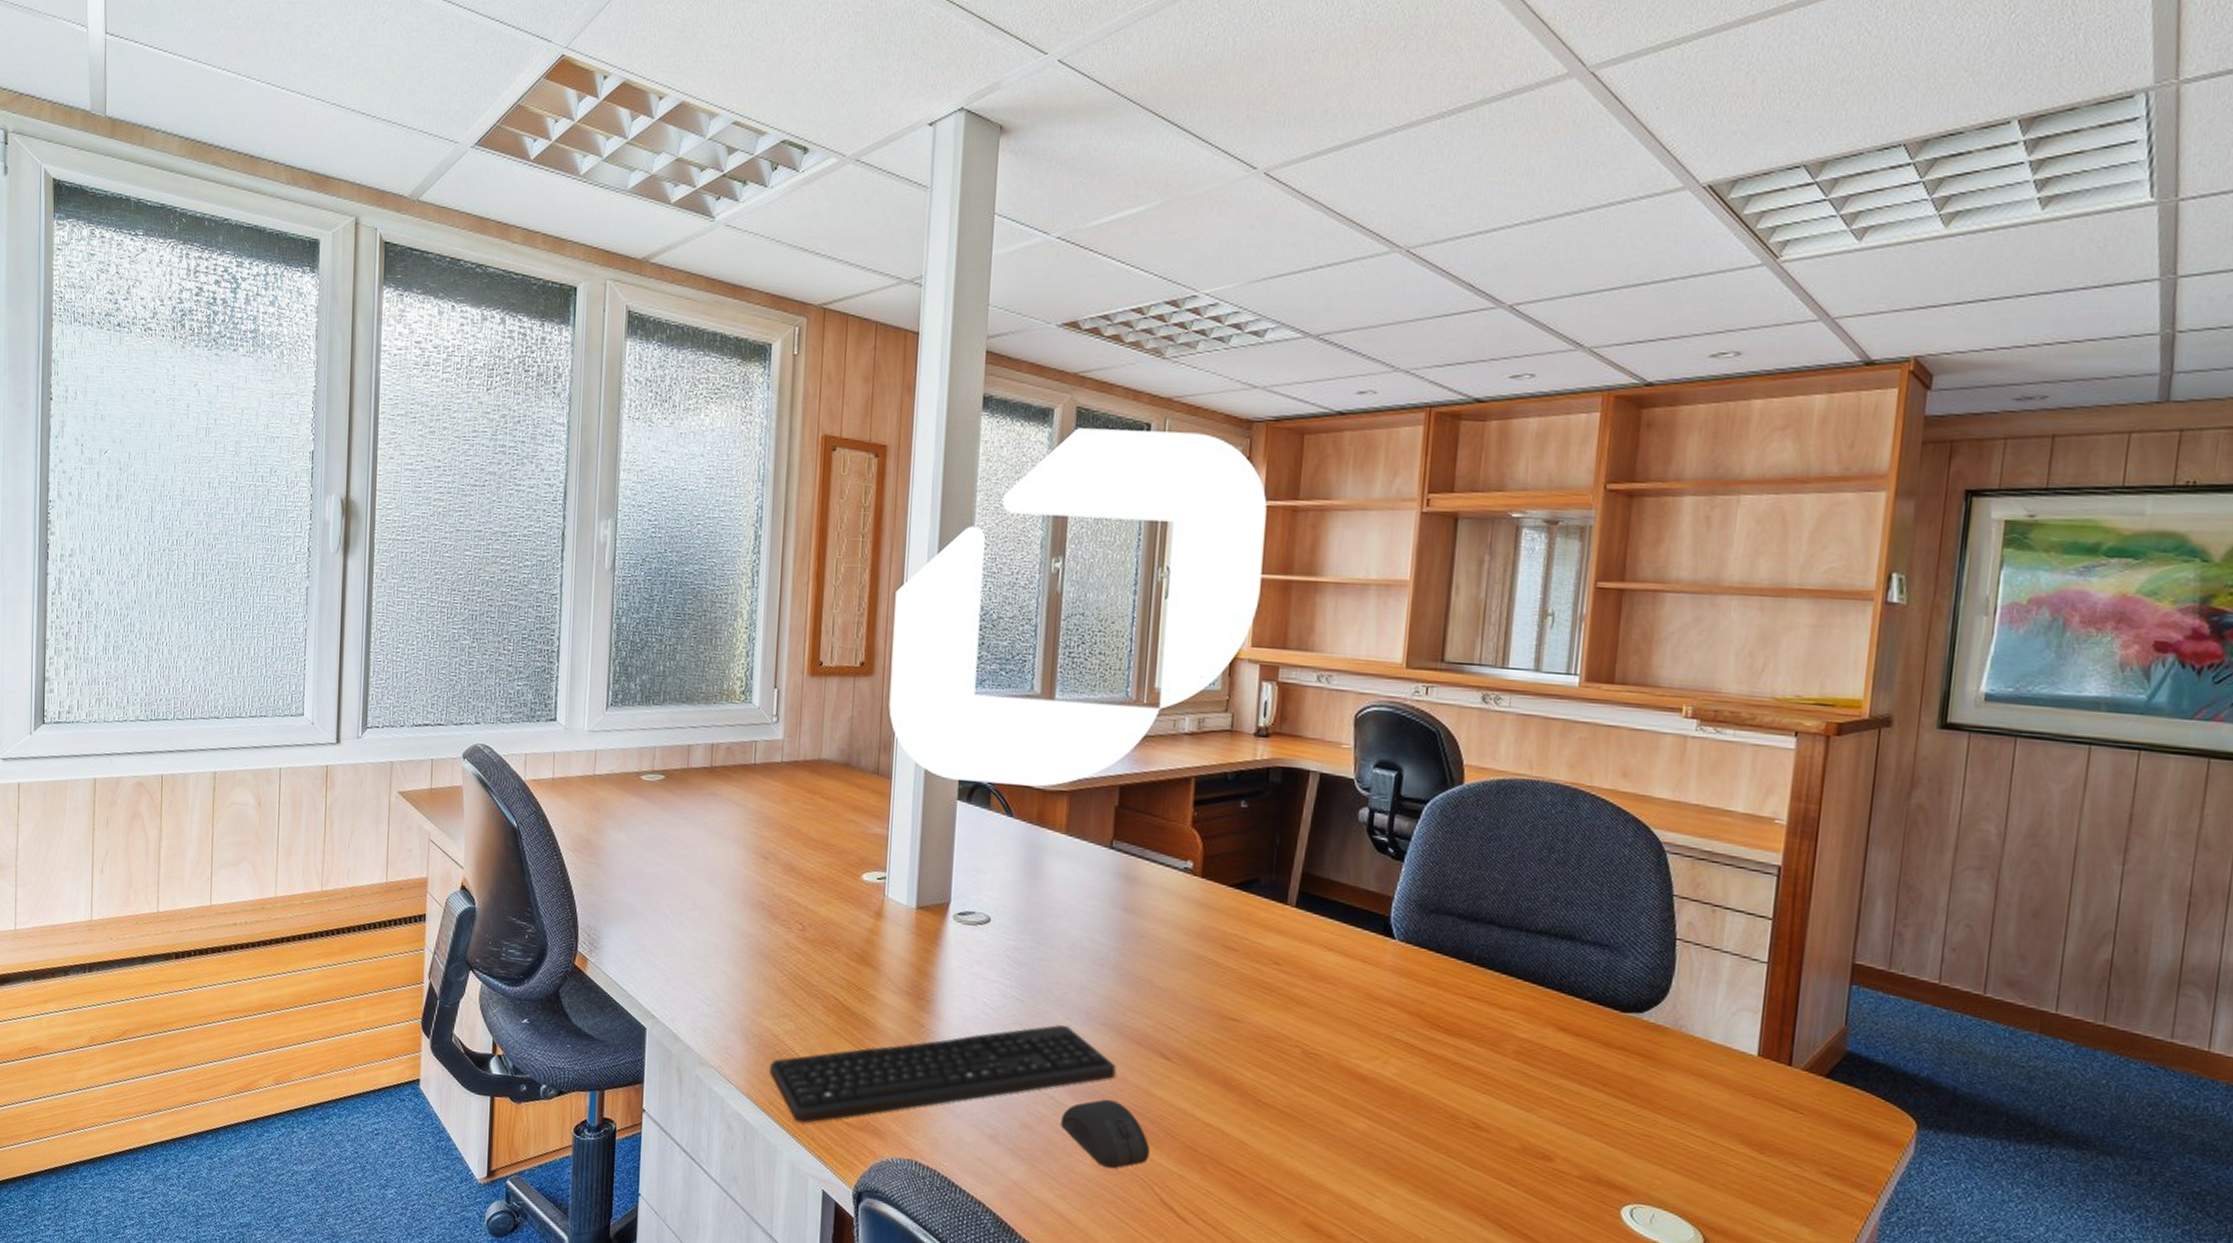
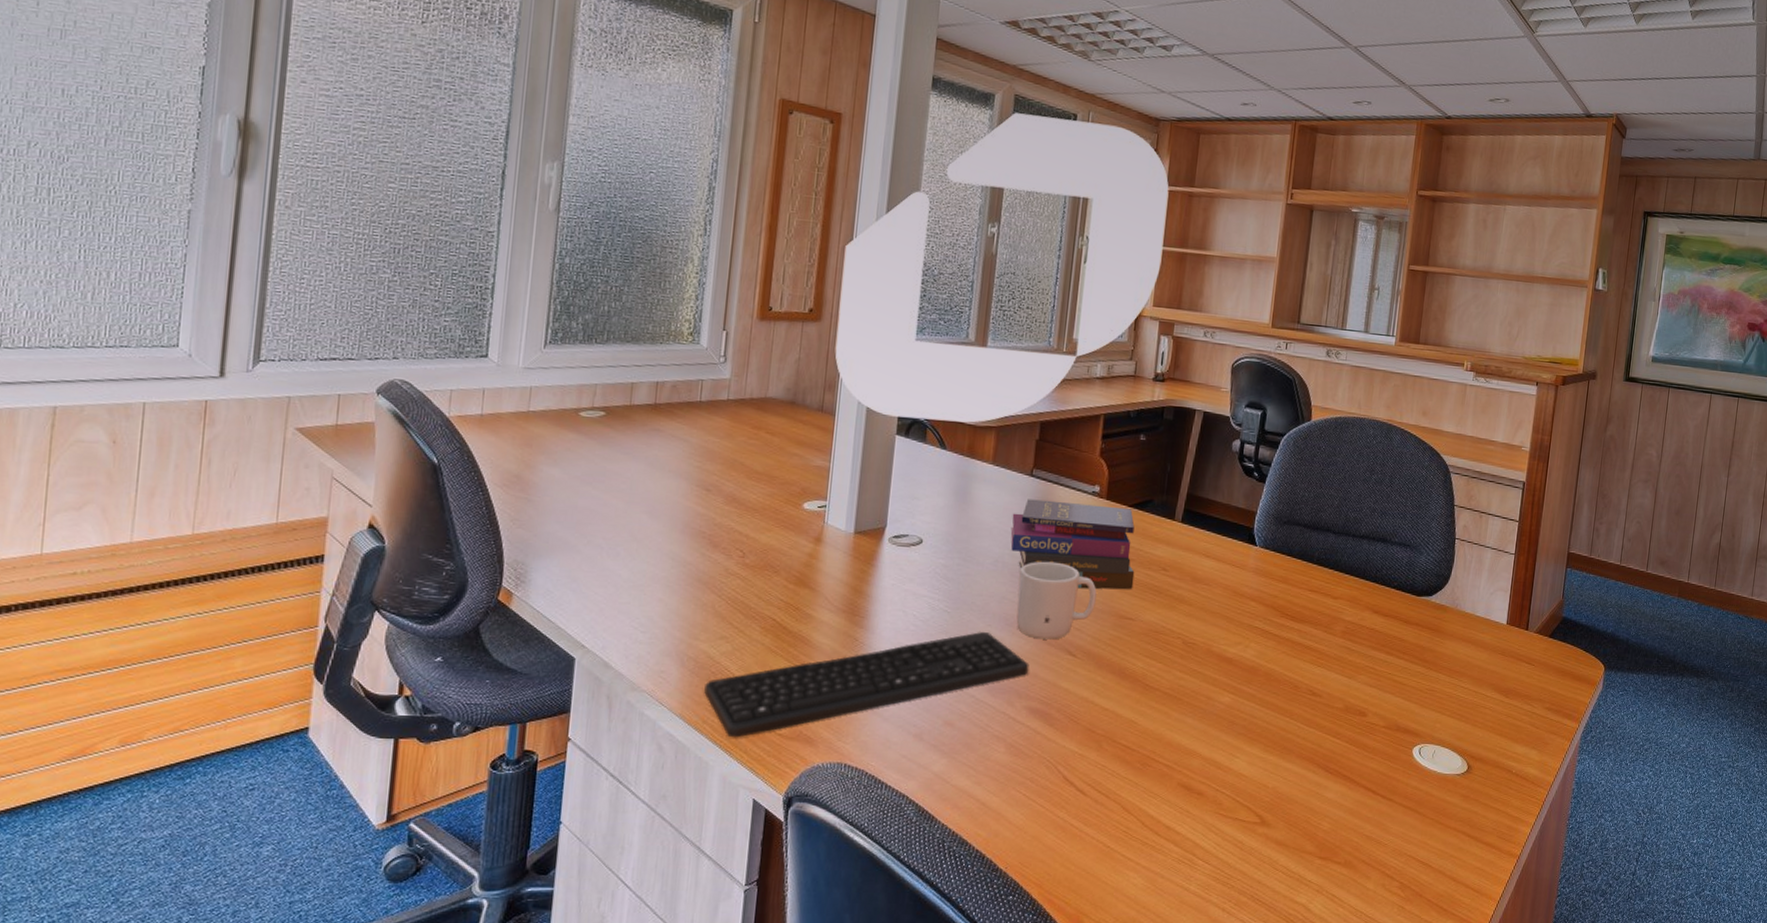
computer mouse: present [1061,1099,1150,1169] -> none [980,693,1056,754]
books: none [1089,875,1239,985] -> present [1010,499,1135,590]
mug: none [1099,947,1194,1039] -> present [1016,561,1097,640]

